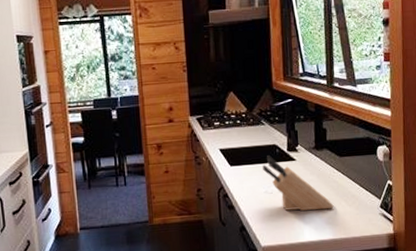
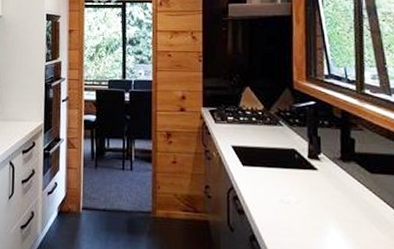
knife block: present [263,155,334,211] -> none [279,160,363,233]

